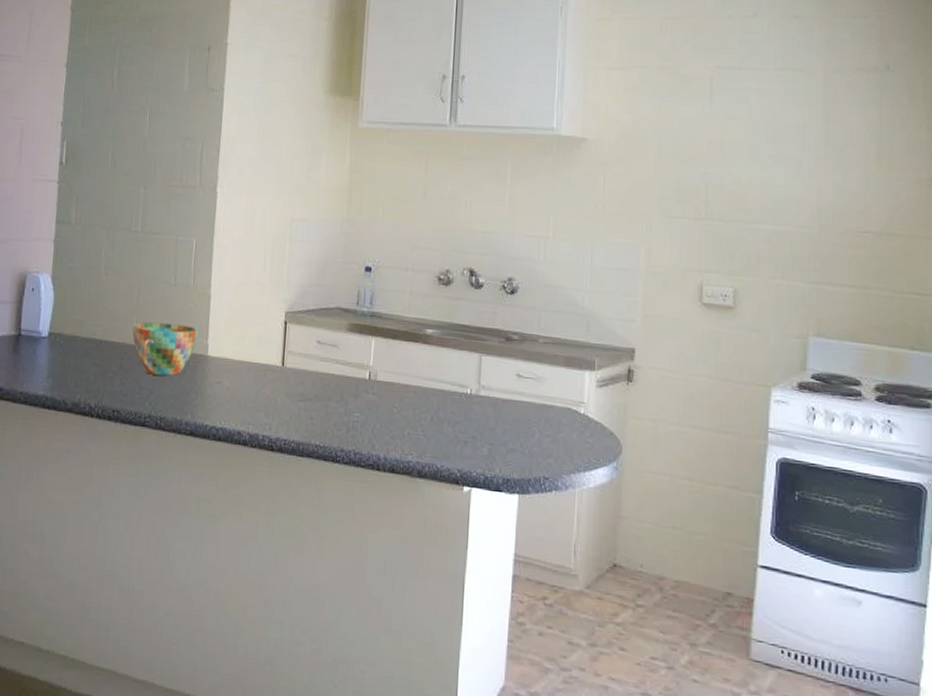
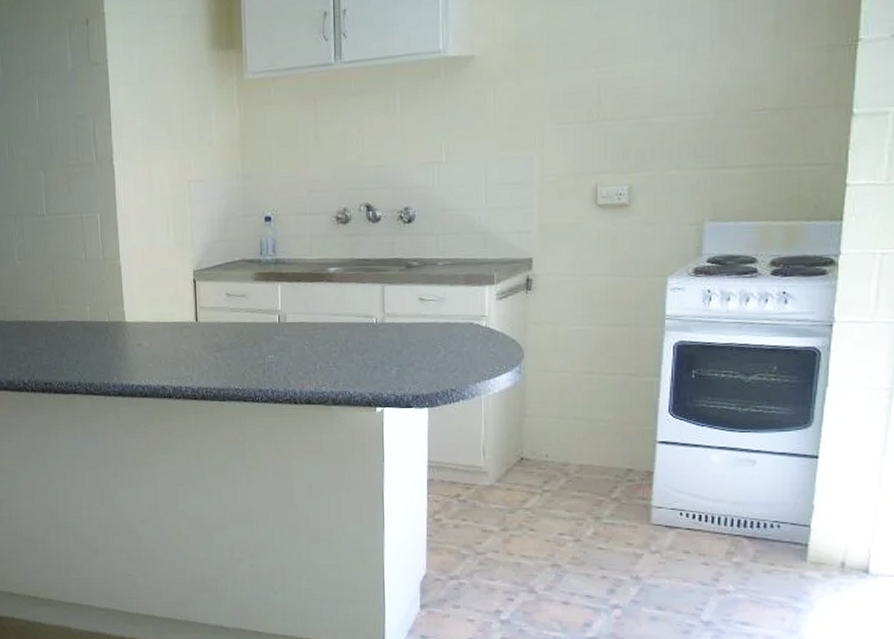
cup: present [132,322,198,376] -> none [52,296,114,346]

